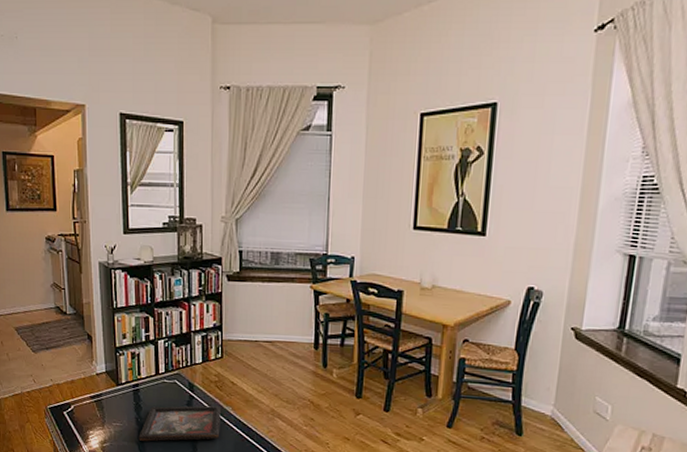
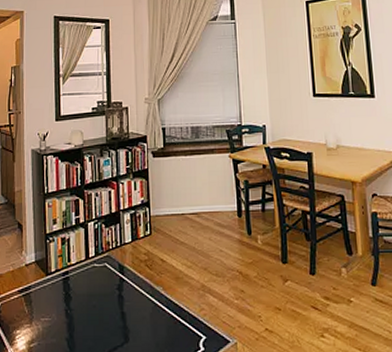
decorative tray: present [139,405,221,442] -> none [68,286,152,336]

